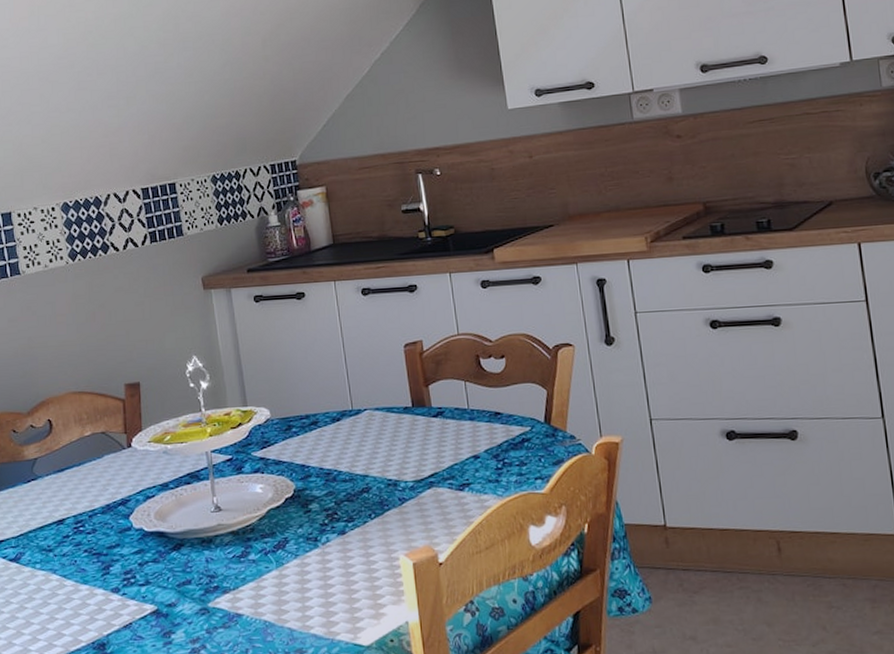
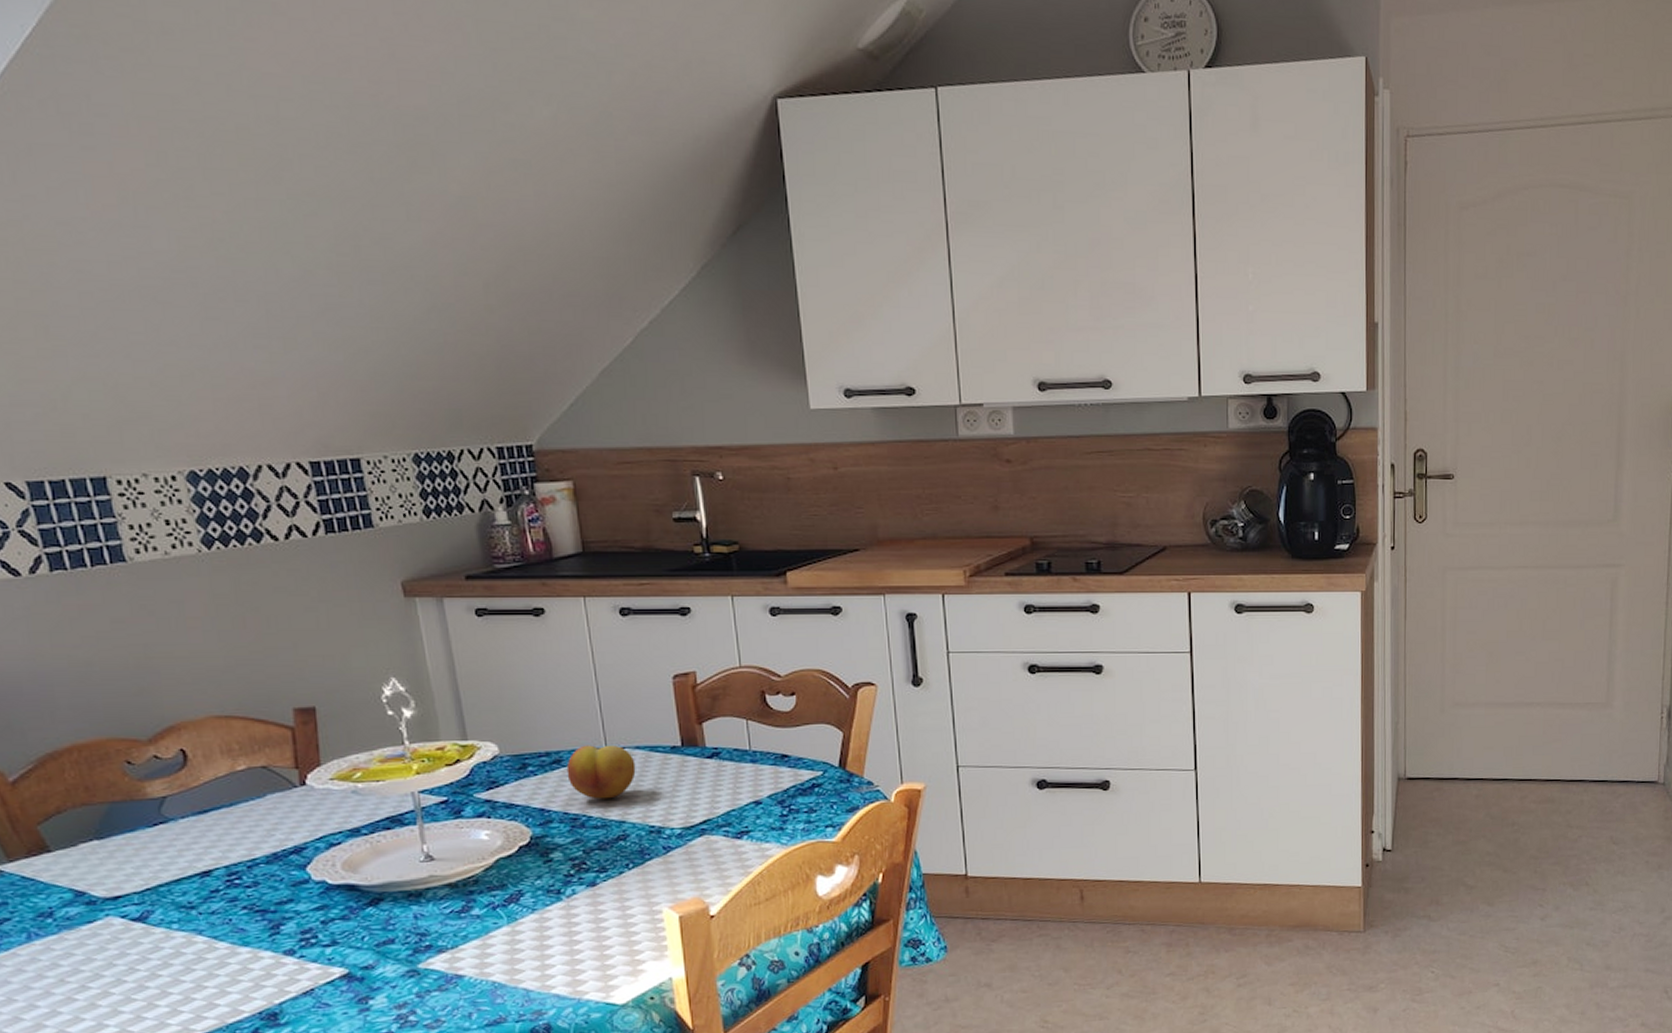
fruit: none [321,407,376,456] -> present [566,744,636,799]

